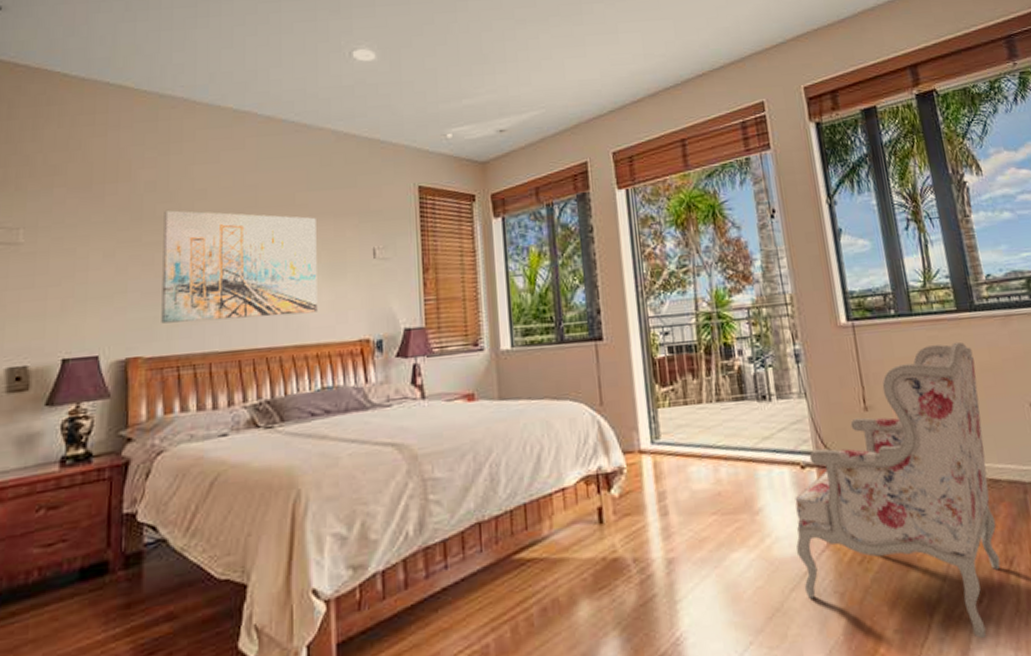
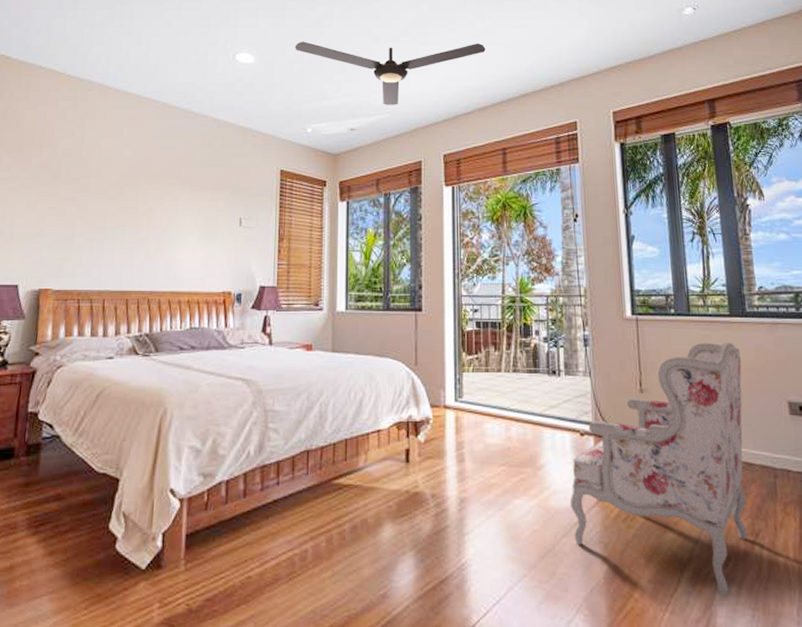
wall art: present [161,210,318,324] -> none [68,173,196,266]
ceiling fan: none [423,18,651,99] -> present [294,41,486,105]

